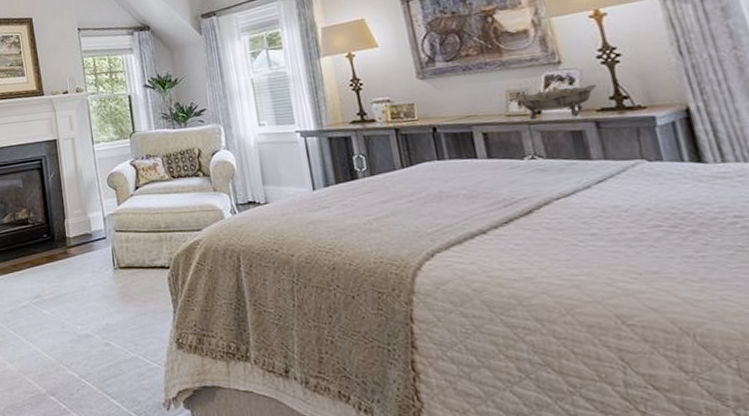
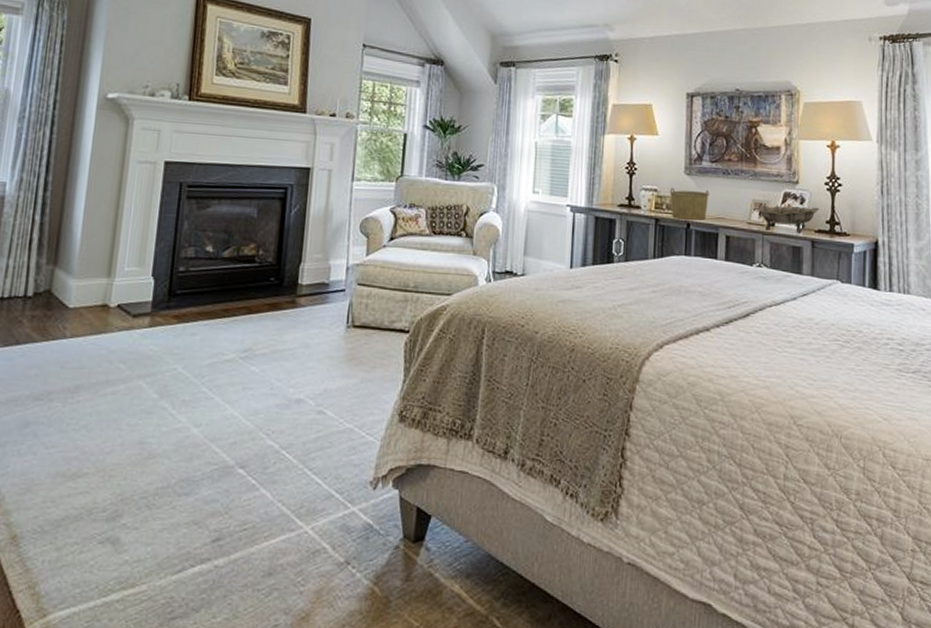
basket: none [404,90,454,126] -> present [669,187,709,221]

